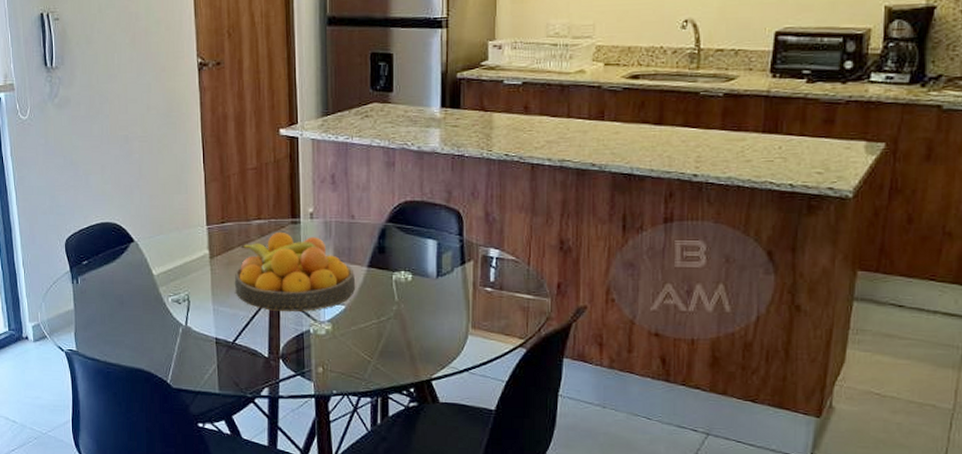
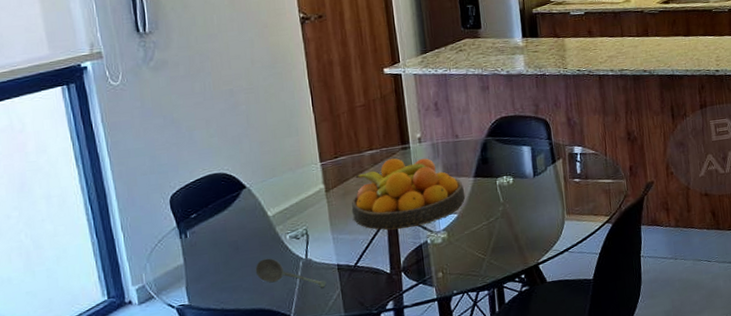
soupspoon: none [137,318,204,359] -> present [255,258,327,288]

